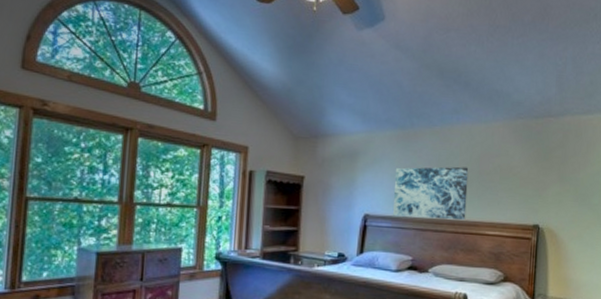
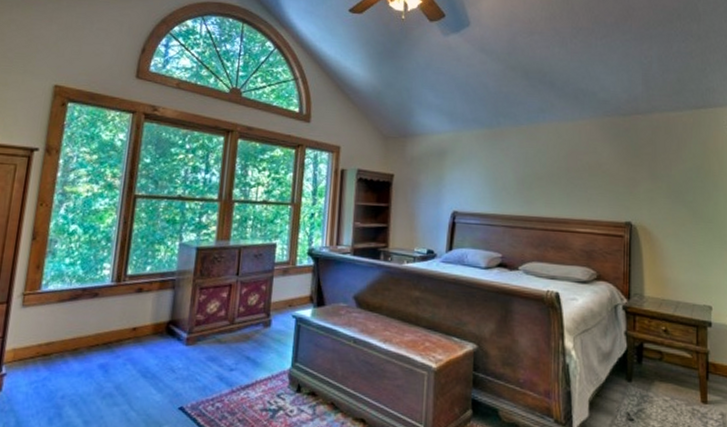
wall art: present [392,166,469,221] -> none [481,164,557,218]

